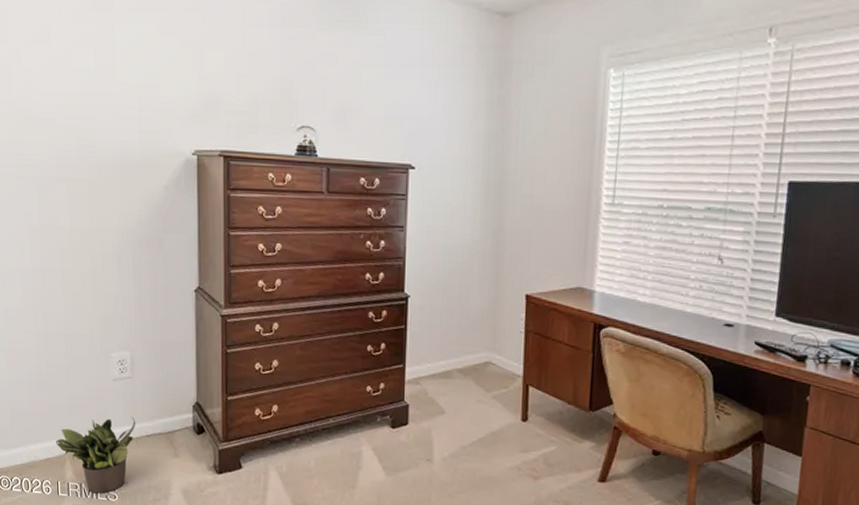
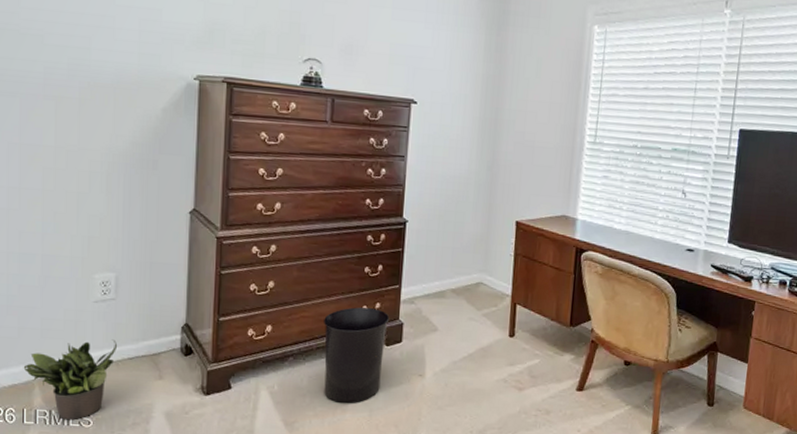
waste bin: none [328,387,395,487] -> present [324,307,390,403]

